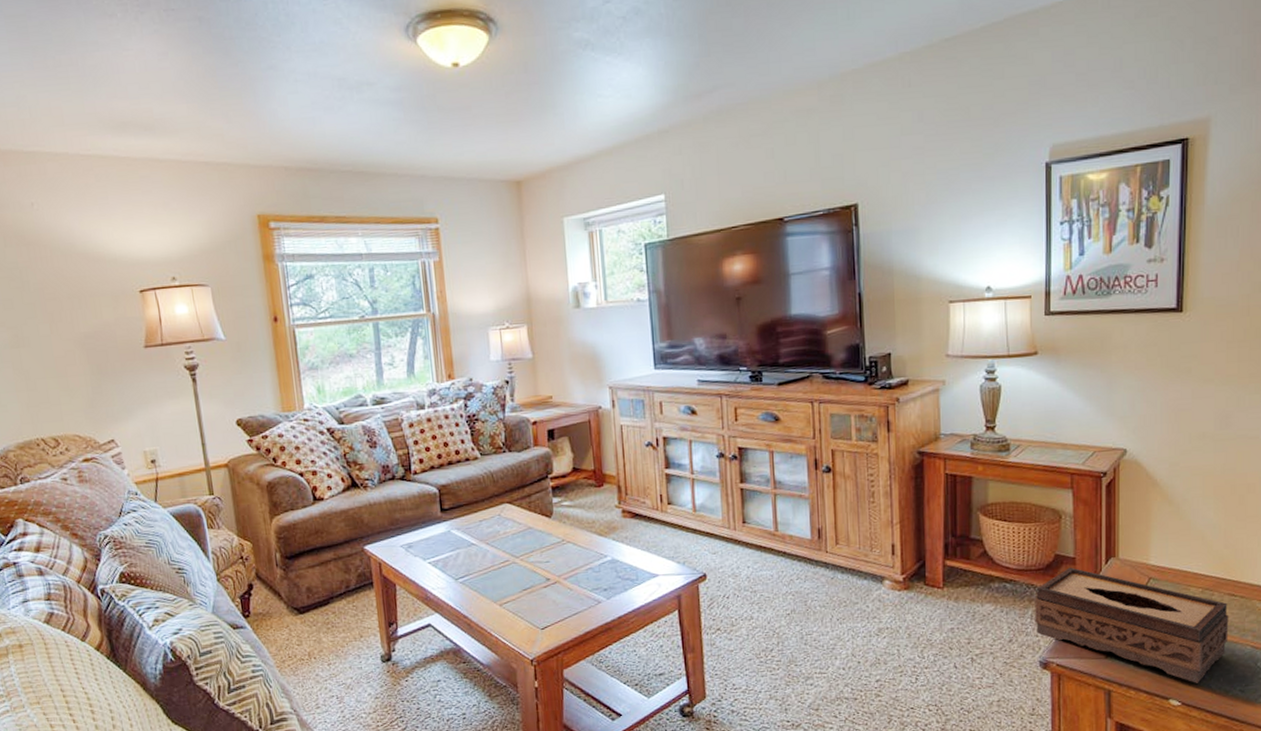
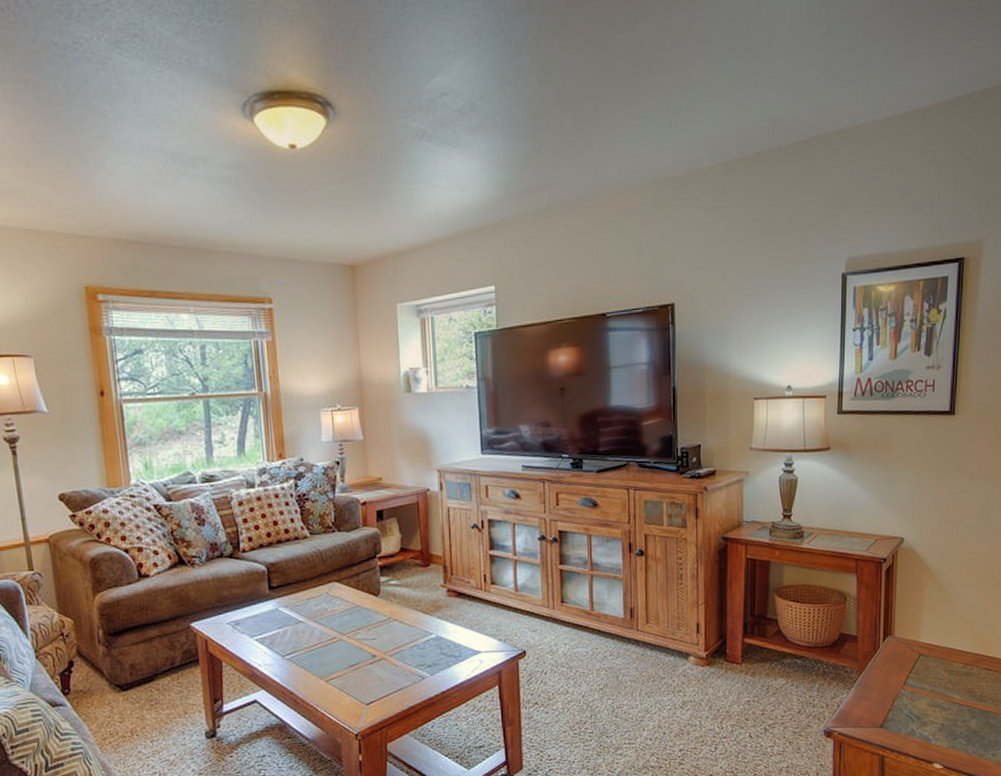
tissue box: present [1035,567,1229,683] -> none [821,644,985,749]

